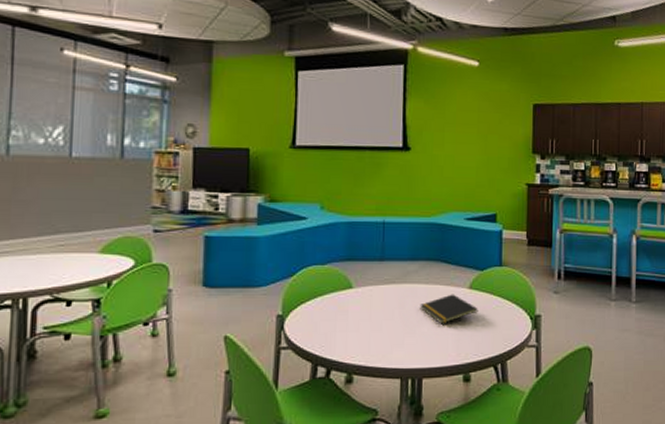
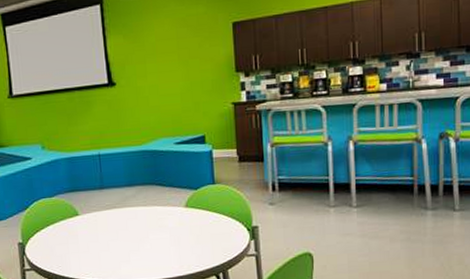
notepad: present [420,294,478,324] -> none [140,213,196,241]

